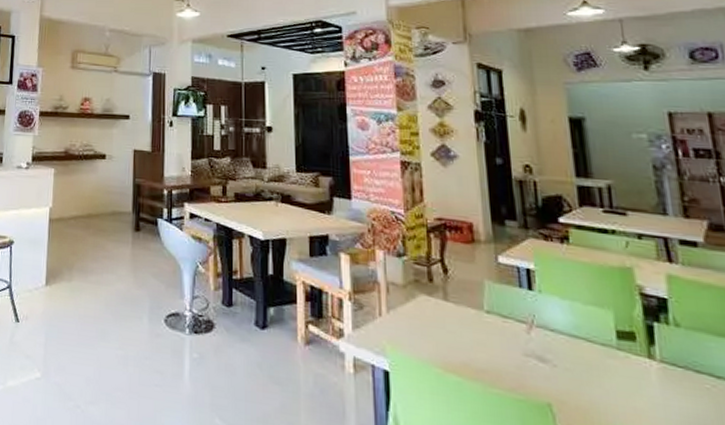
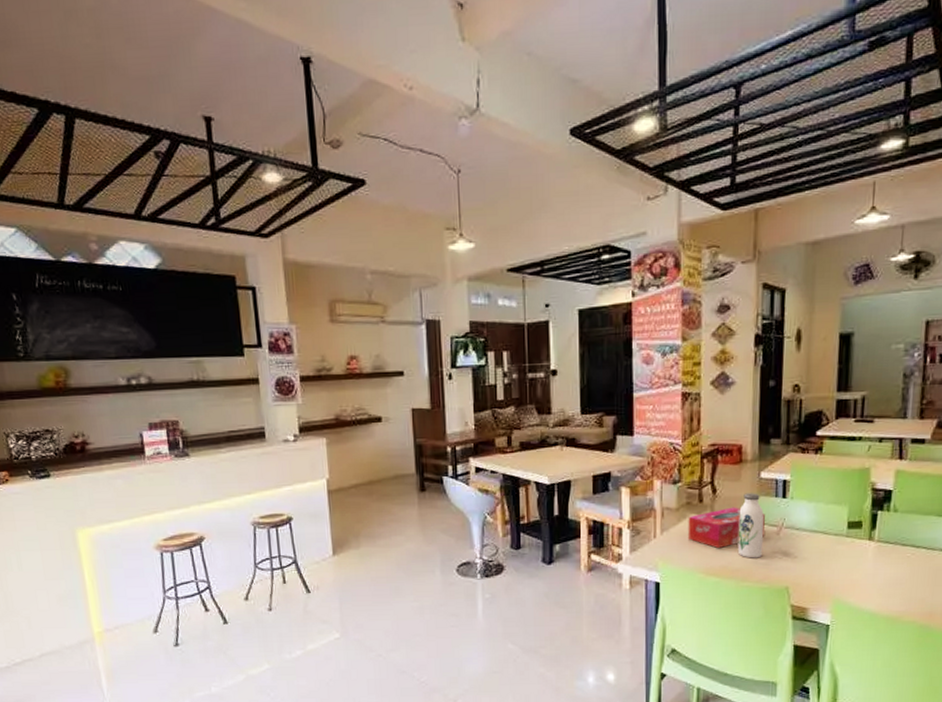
tissue box: none [417,292,513,340] -> present [687,507,766,548]
water bottle: none [477,278,513,360] -> present [737,493,764,558]

